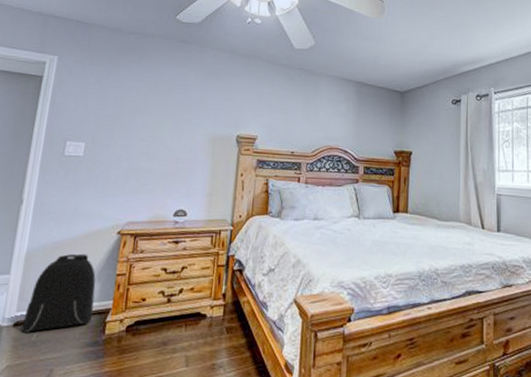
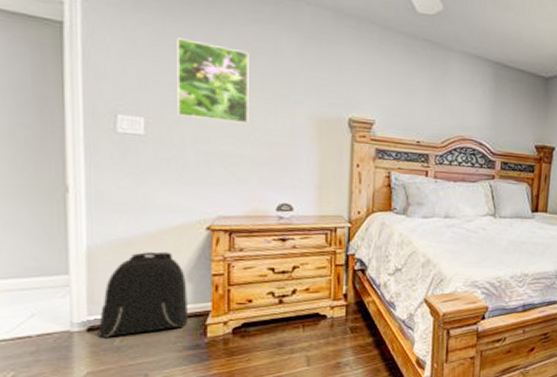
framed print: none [109,81,166,144] -> present [177,38,249,124]

